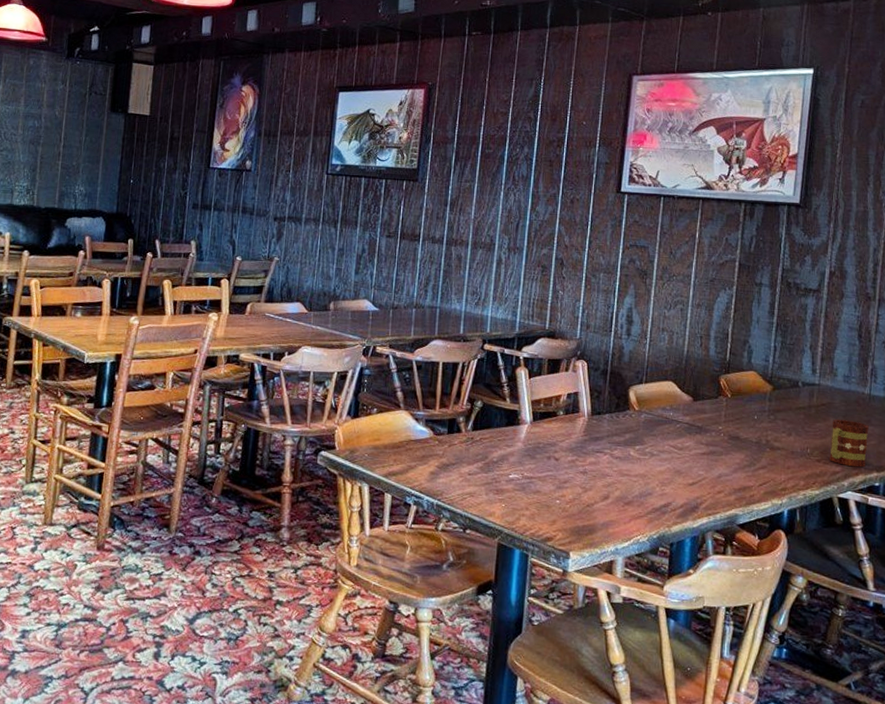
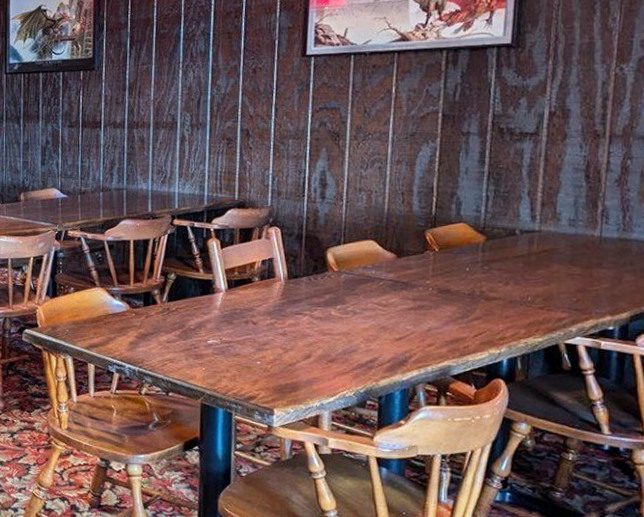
mug: present [830,419,869,468] -> none [554,264,600,312]

